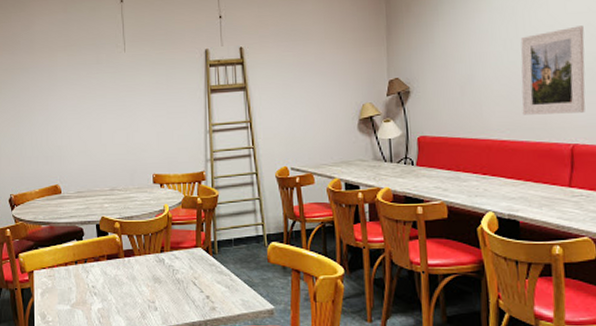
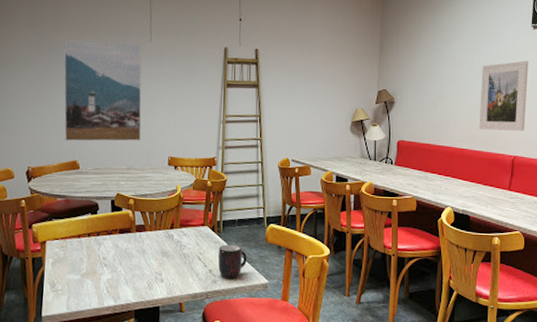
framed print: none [37,56,122,165] -> present [64,39,142,141]
mug: none [214,267,248,306] -> present [218,244,247,279]

